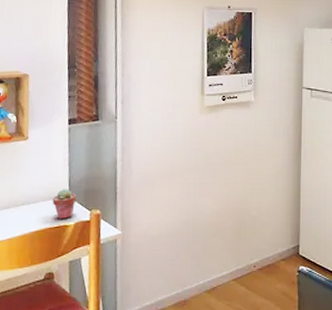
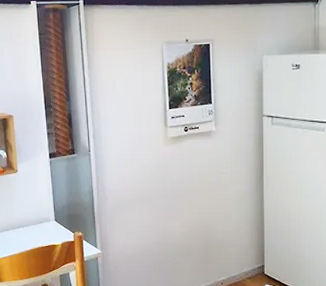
potted succulent: present [52,189,77,220] -> none [41,214,62,241]

